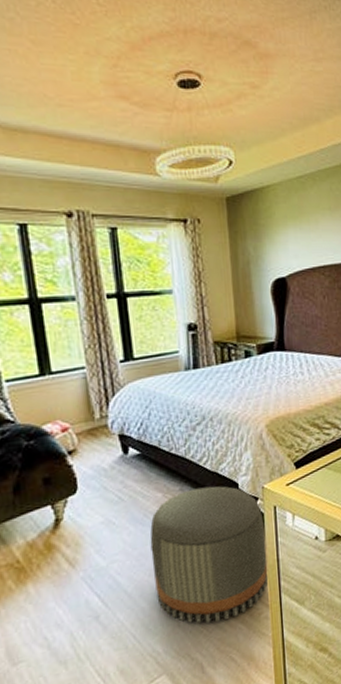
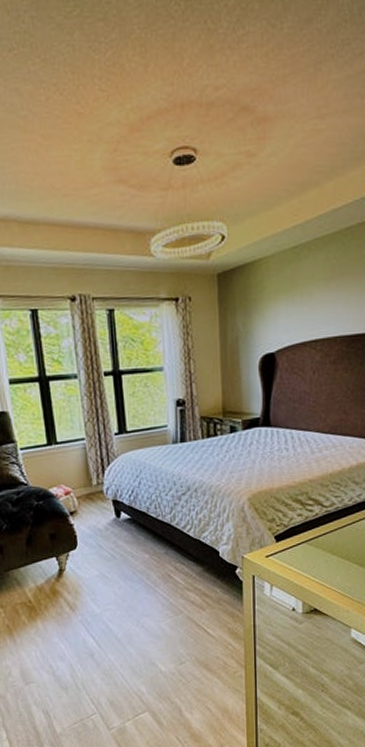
pouf: present [150,486,269,624] -> none [137,552,245,674]

